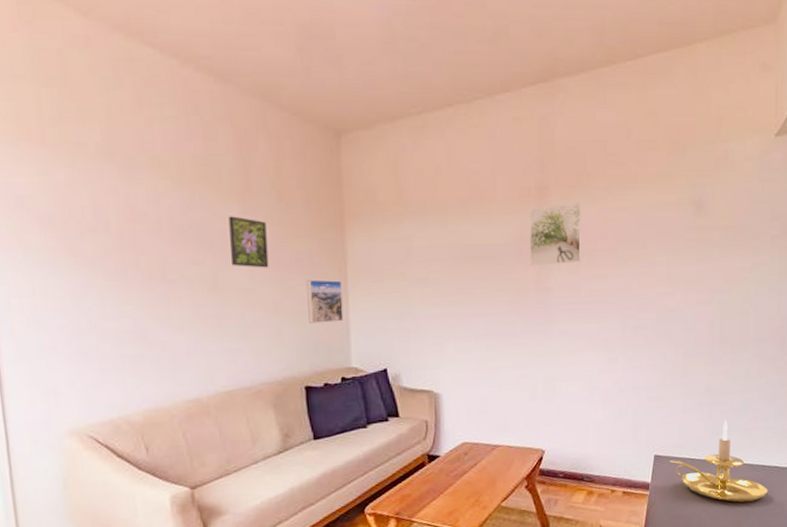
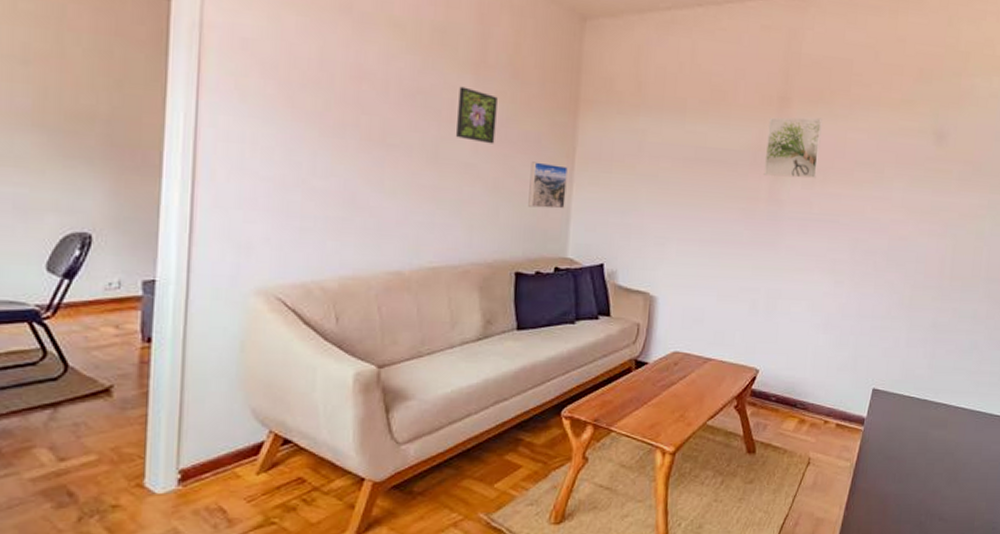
candle holder: present [670,420,768,503] -> none [888,360,988,451]

